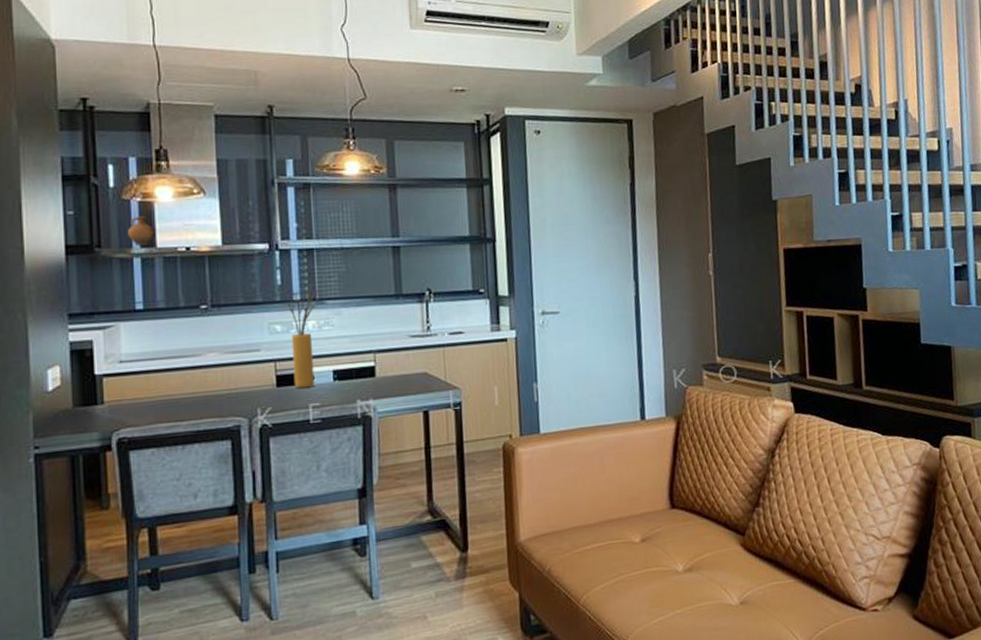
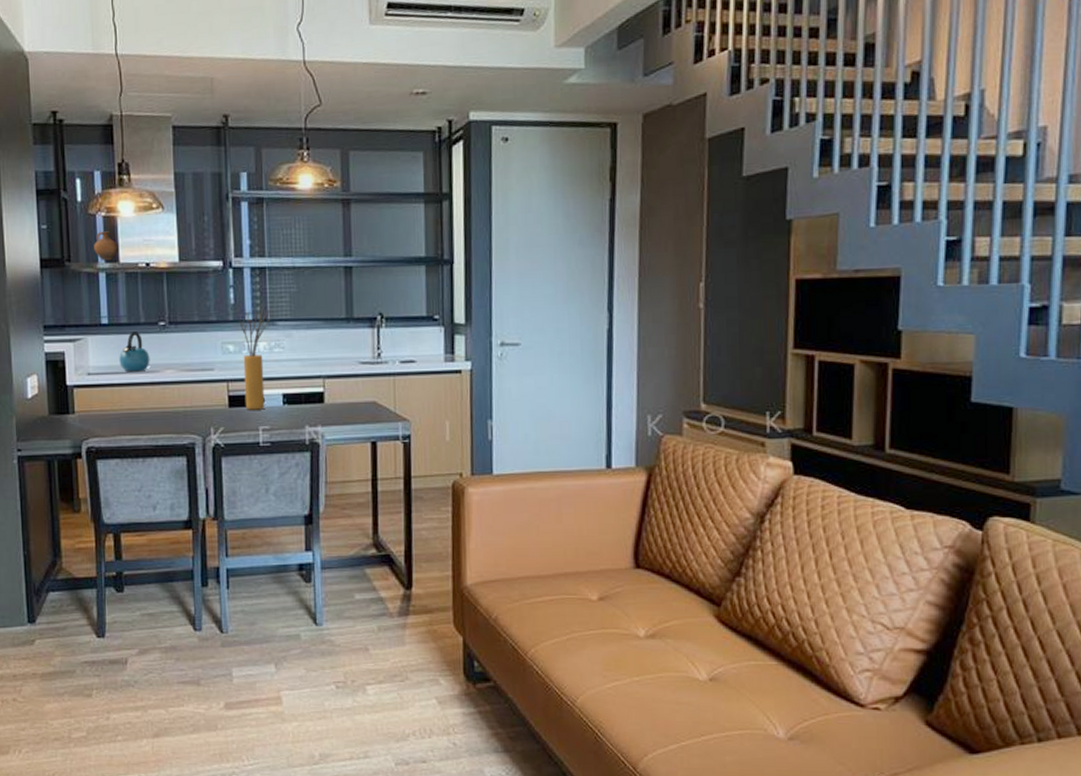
kettle: none [156,315,191,358] -> present [119,331,150,372]

